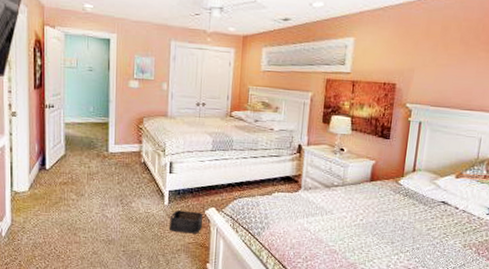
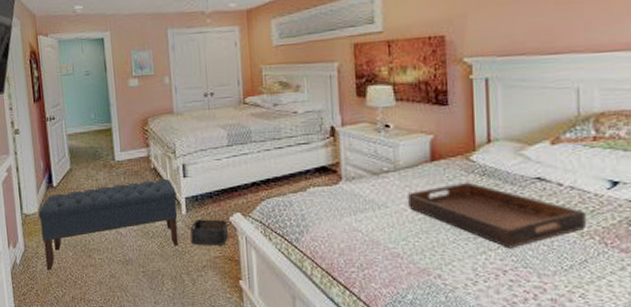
bench: none [28,172,161,244] -> present [38,178,179,271]
serving tray: none [348,200,470,253] -> present [408,182,586,249]

